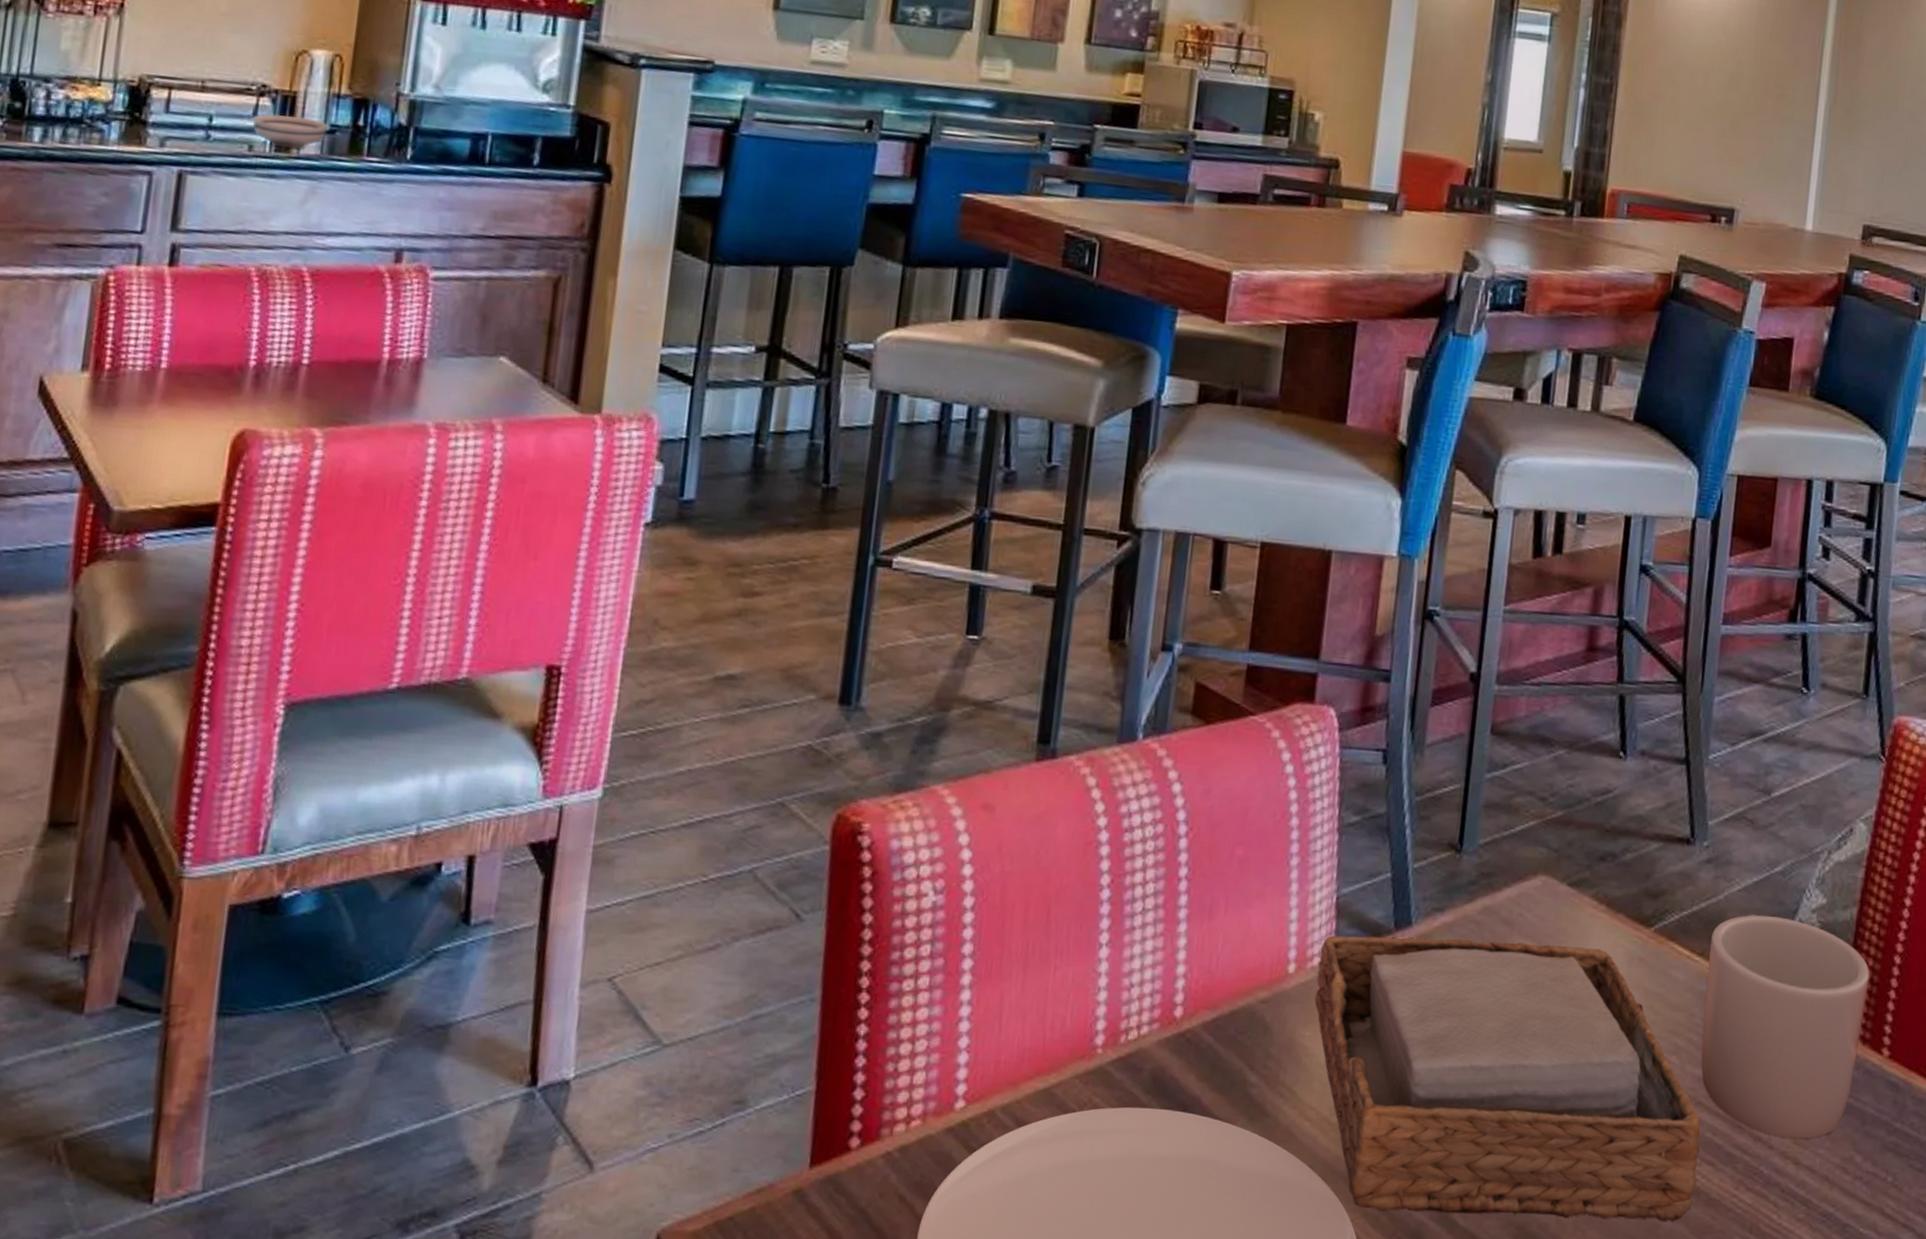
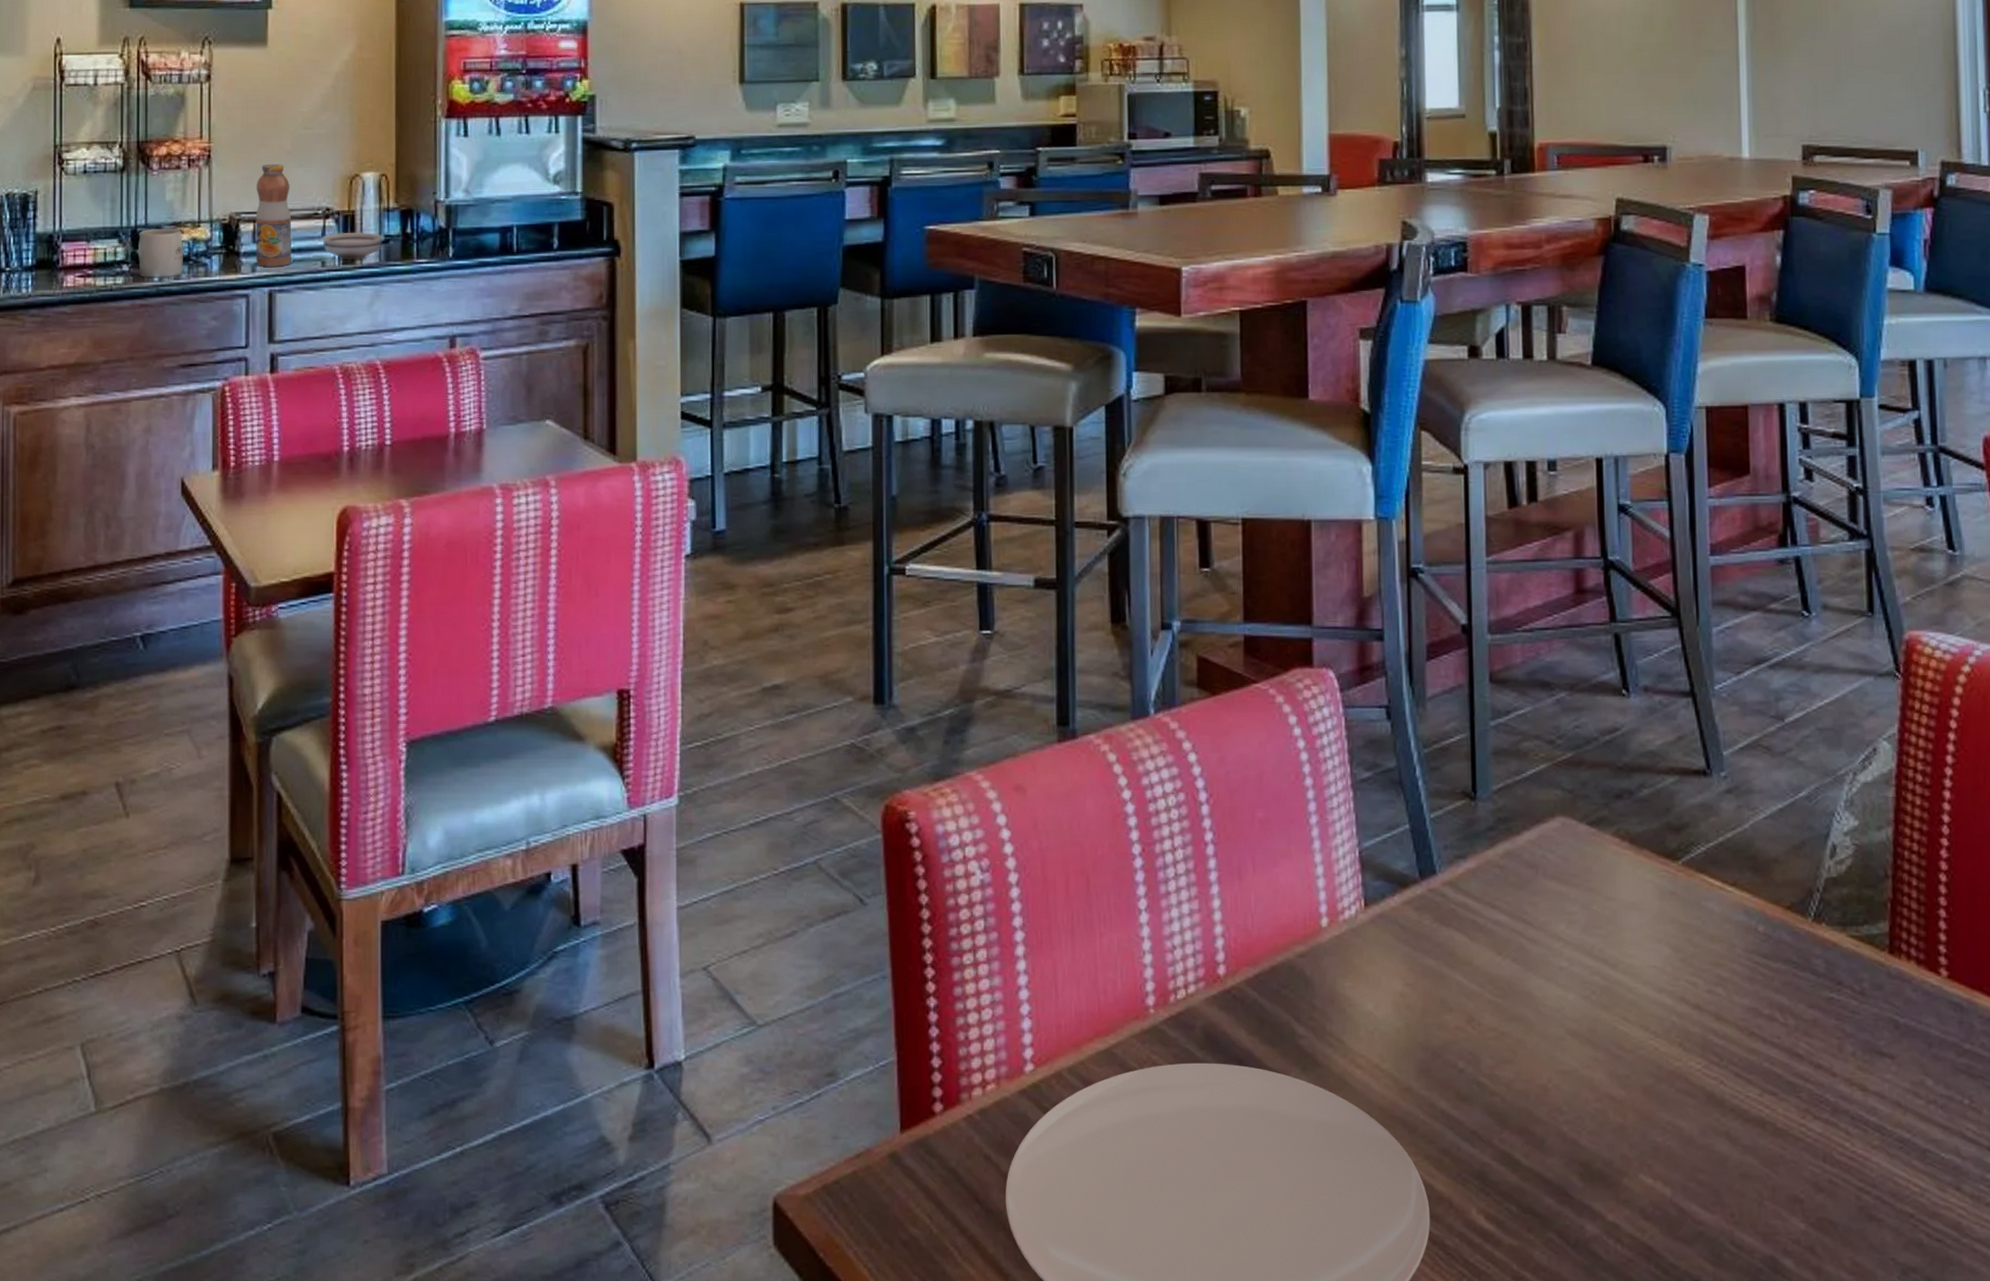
mug: none [16,80,77,141] -> present [138,228,183,279]
orange juice: none [166,23,220,145] -> present [256,164,292,267]
napkin holder: present [1314,935,1701,1221] -> none [1350,884,1761,1154]
mug: present [1701,914,1870,1139] -> none [1741,841,1916,1064]

